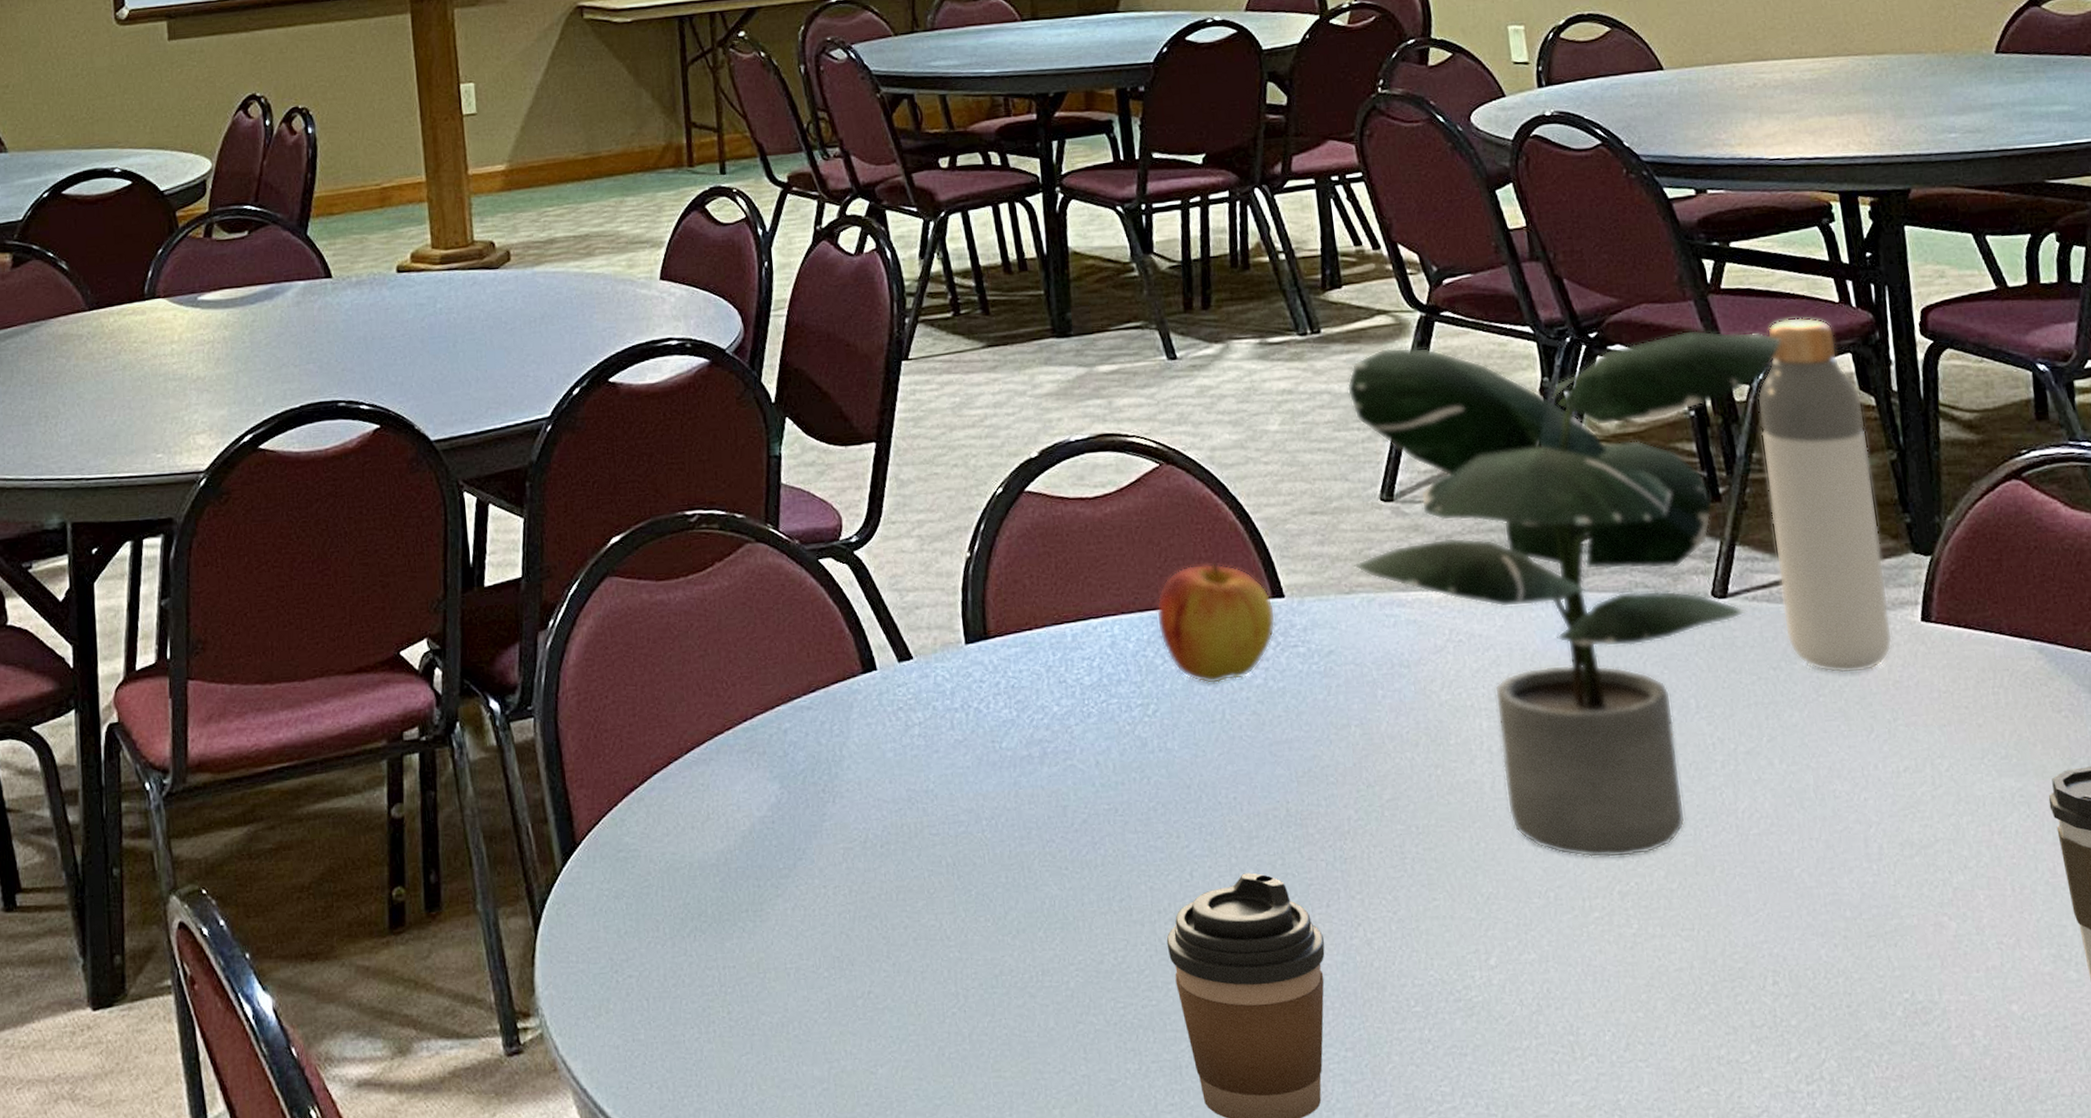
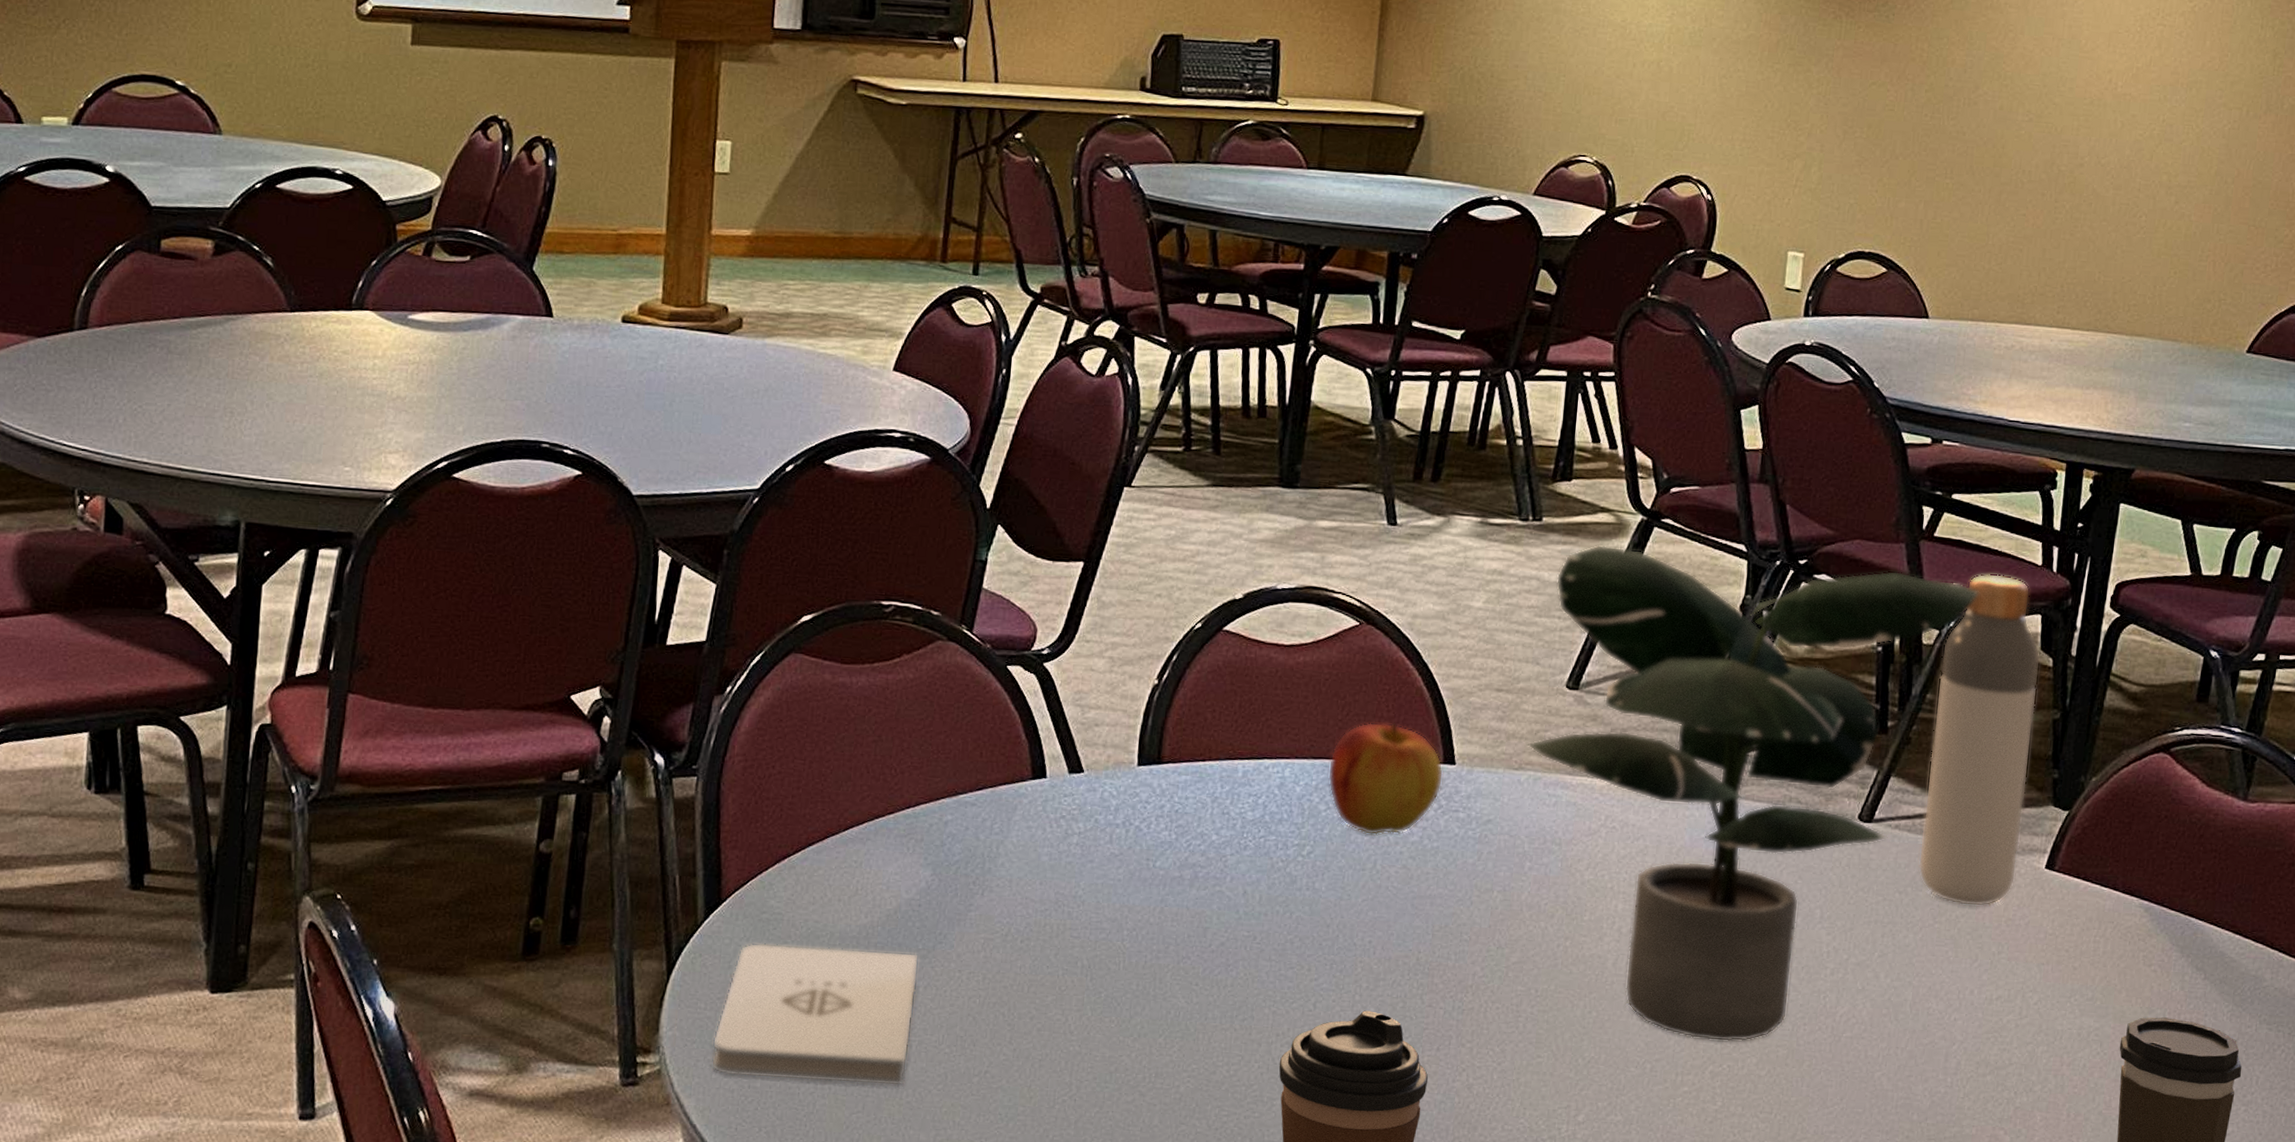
notepad: none [589,873,789,1031] -> present [710,943,920,1087]

